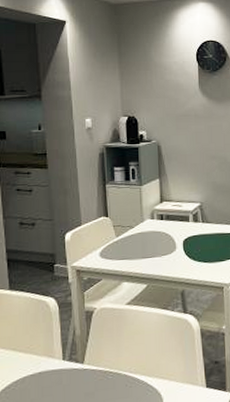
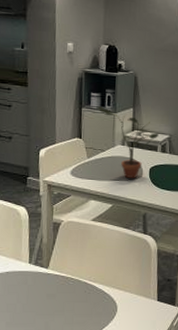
potted plant: none [121,181,190,254] -> present [96,106,160,178]

